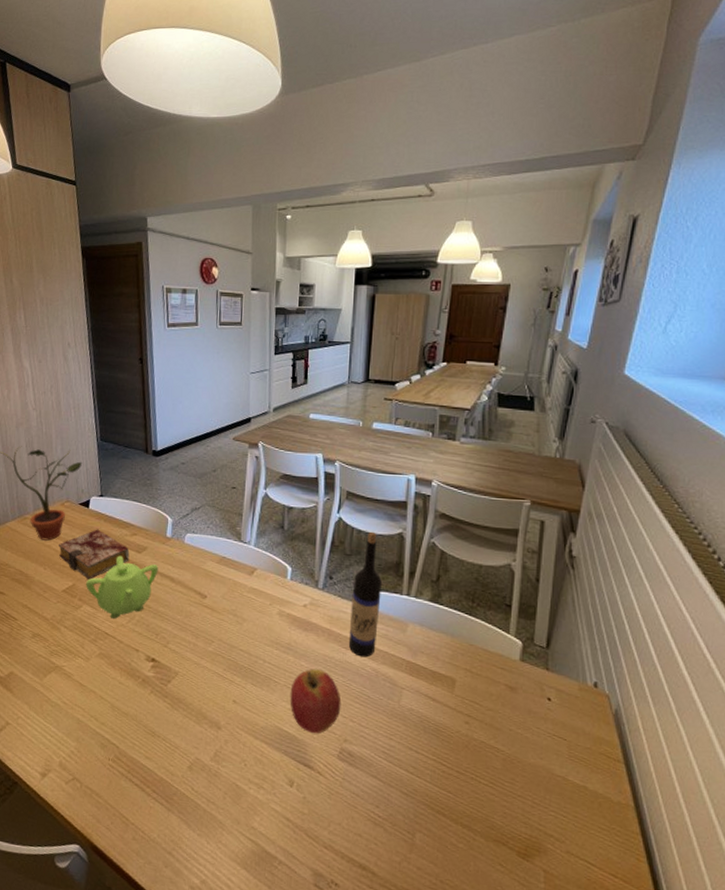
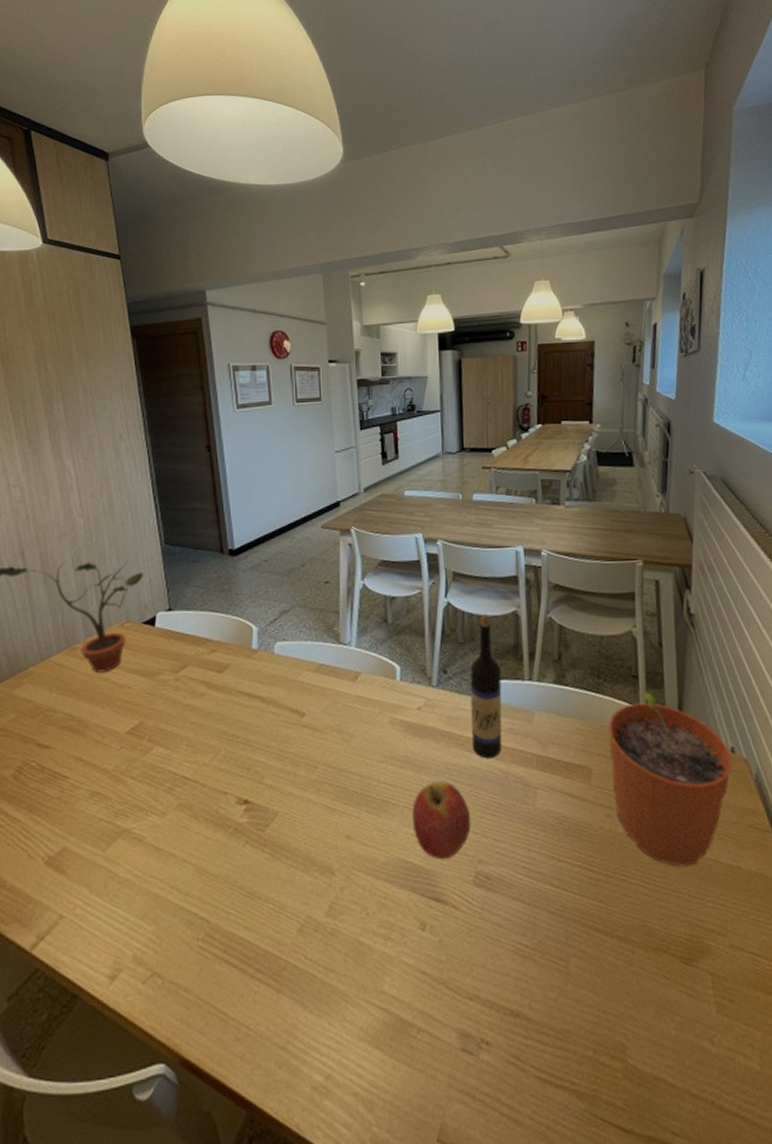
book: present [58,529,130,580] -> none [118,650,209,714]
teapot: present [85,555,159,619] -> none [155,679,245,758]
plant pot: none [474,620,594,778] -> present [608,691,733,867]

